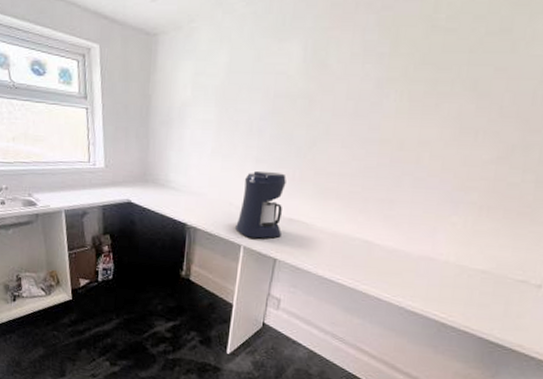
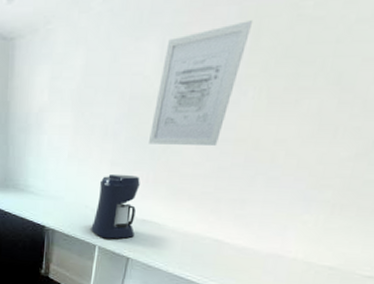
wall art: none [294,29,391,145] -> present [149,20,253,145]

